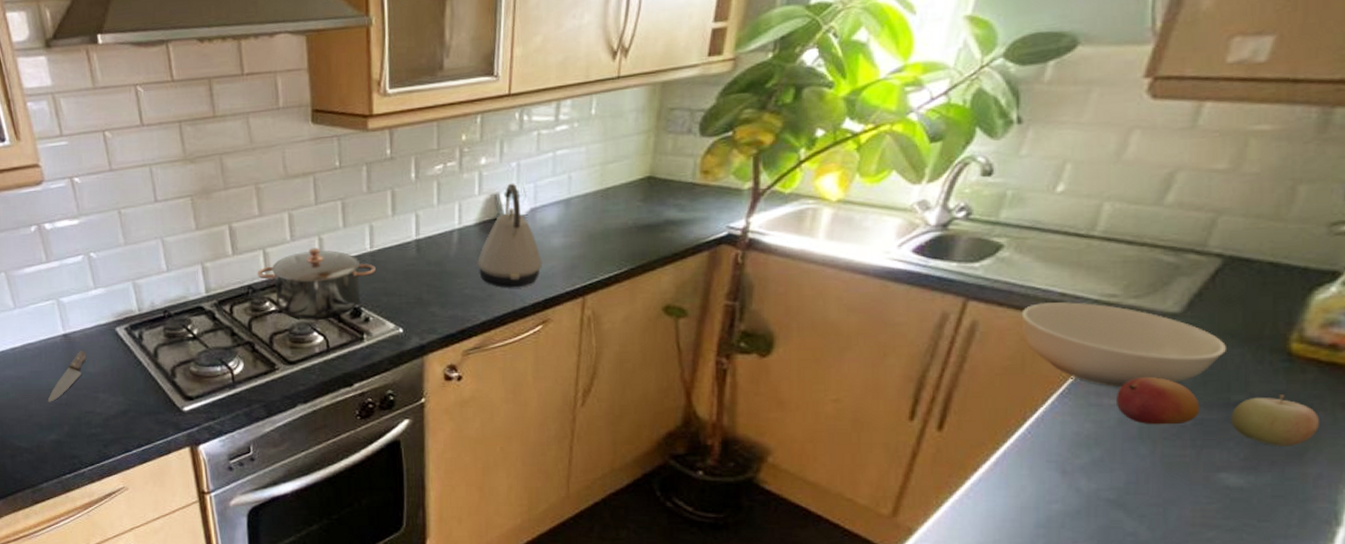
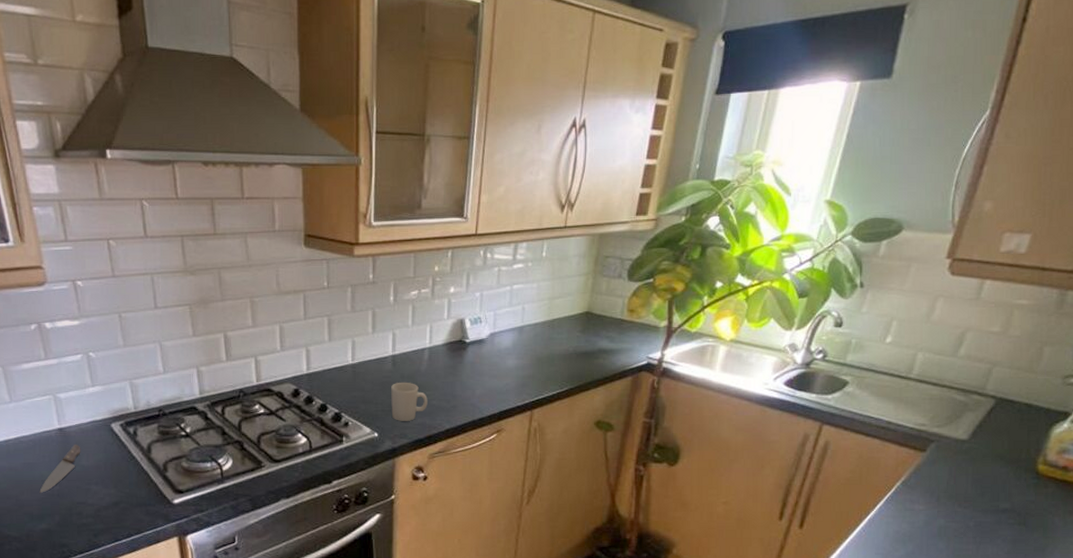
cooking pot: present [257,248,376,320] -> none [248,358,356,423]
mug: none [416,269,459,314] -> present [391,382,428,421]
kettle: present [477,183,542,287] -> none [444,310,498,400]
bowl: present [1021,302,1228,388] -> none [860,429,998,497]
fruit: present [1117,376,1200,425] -> none [924,488,979,526]
fruit: present [1230,395,1321,447] -> none [999,504,1056,543]

